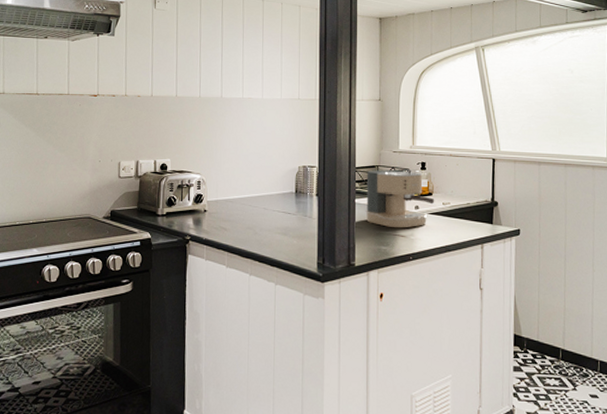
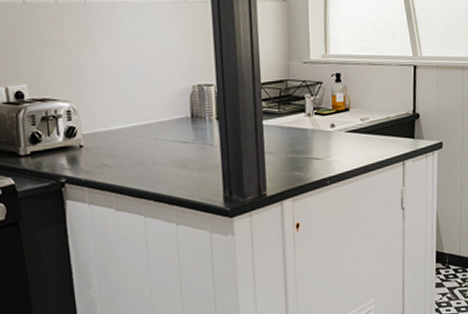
coffee maker: present [365,169,435,229] -> none [274,82,352,151]

